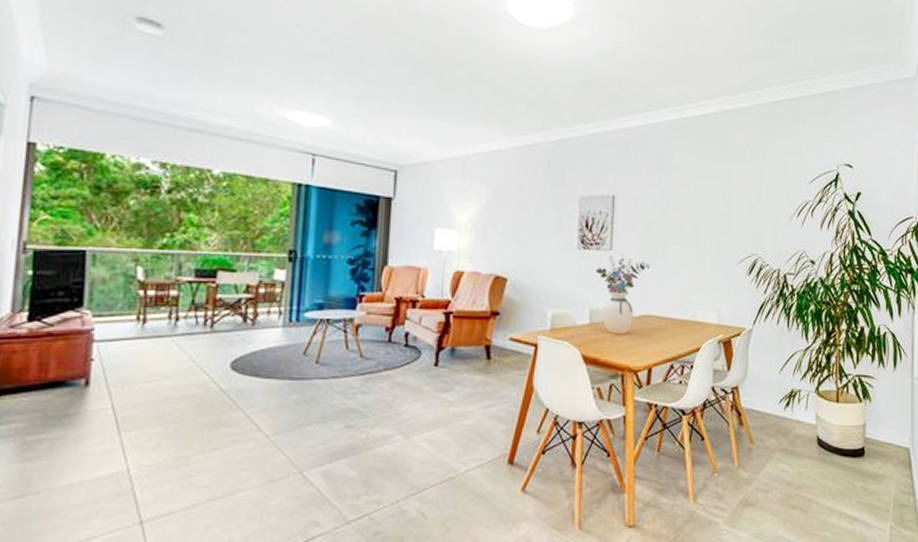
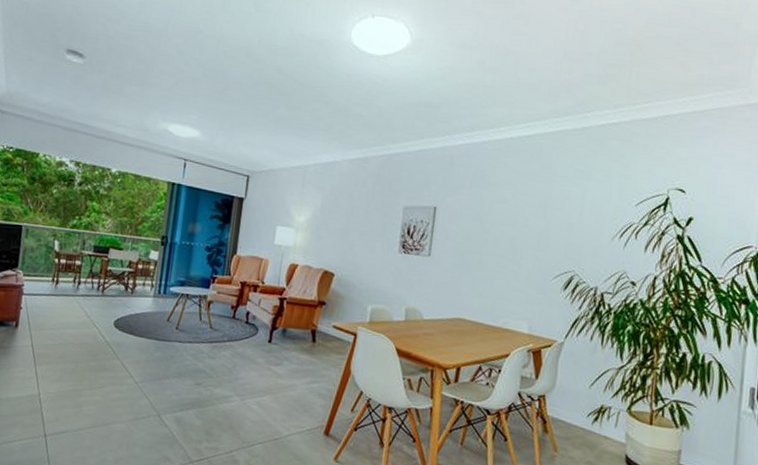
bouquet: present [595,253,650,334] -> none [413,259,465,333]

